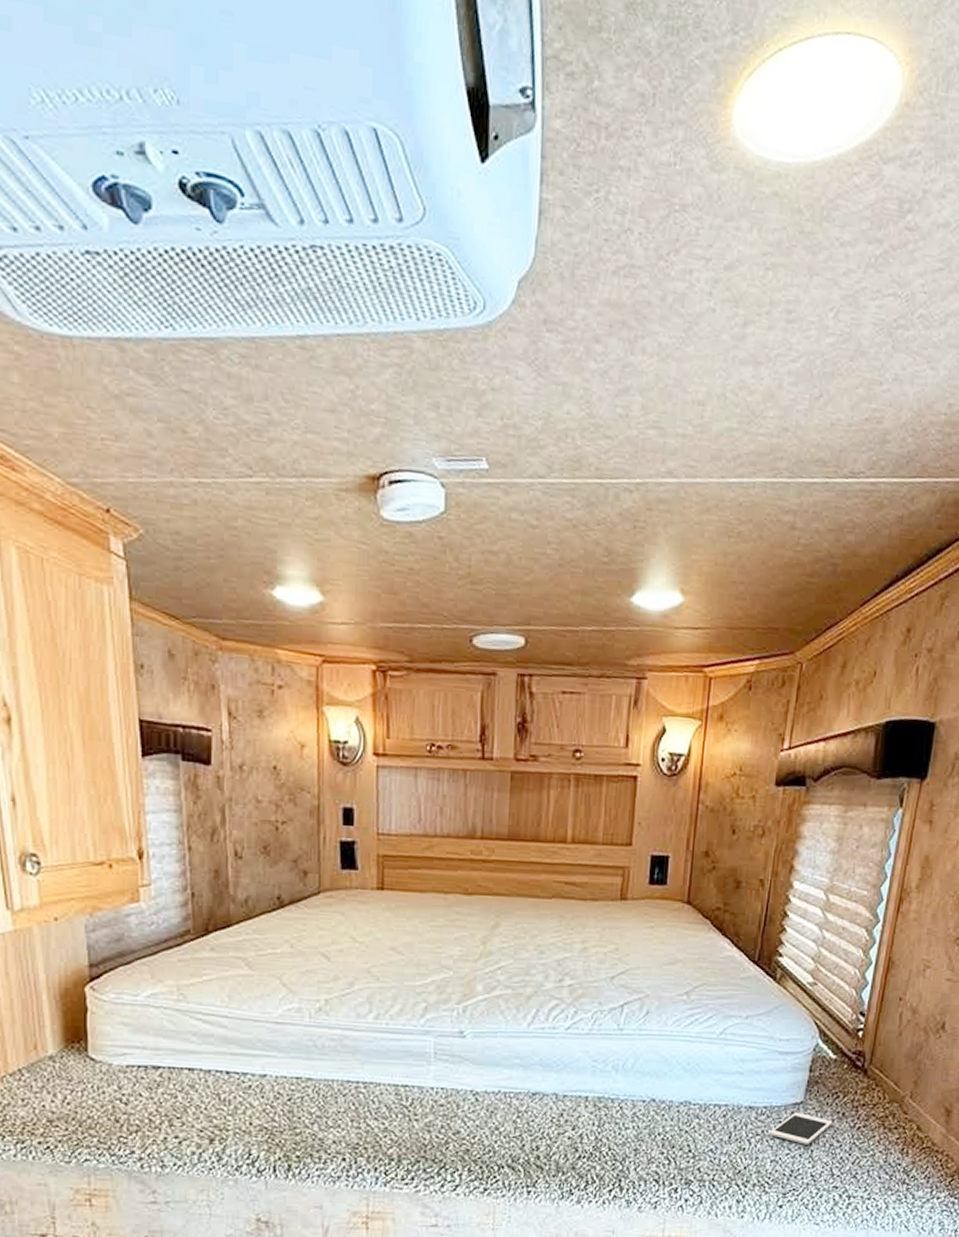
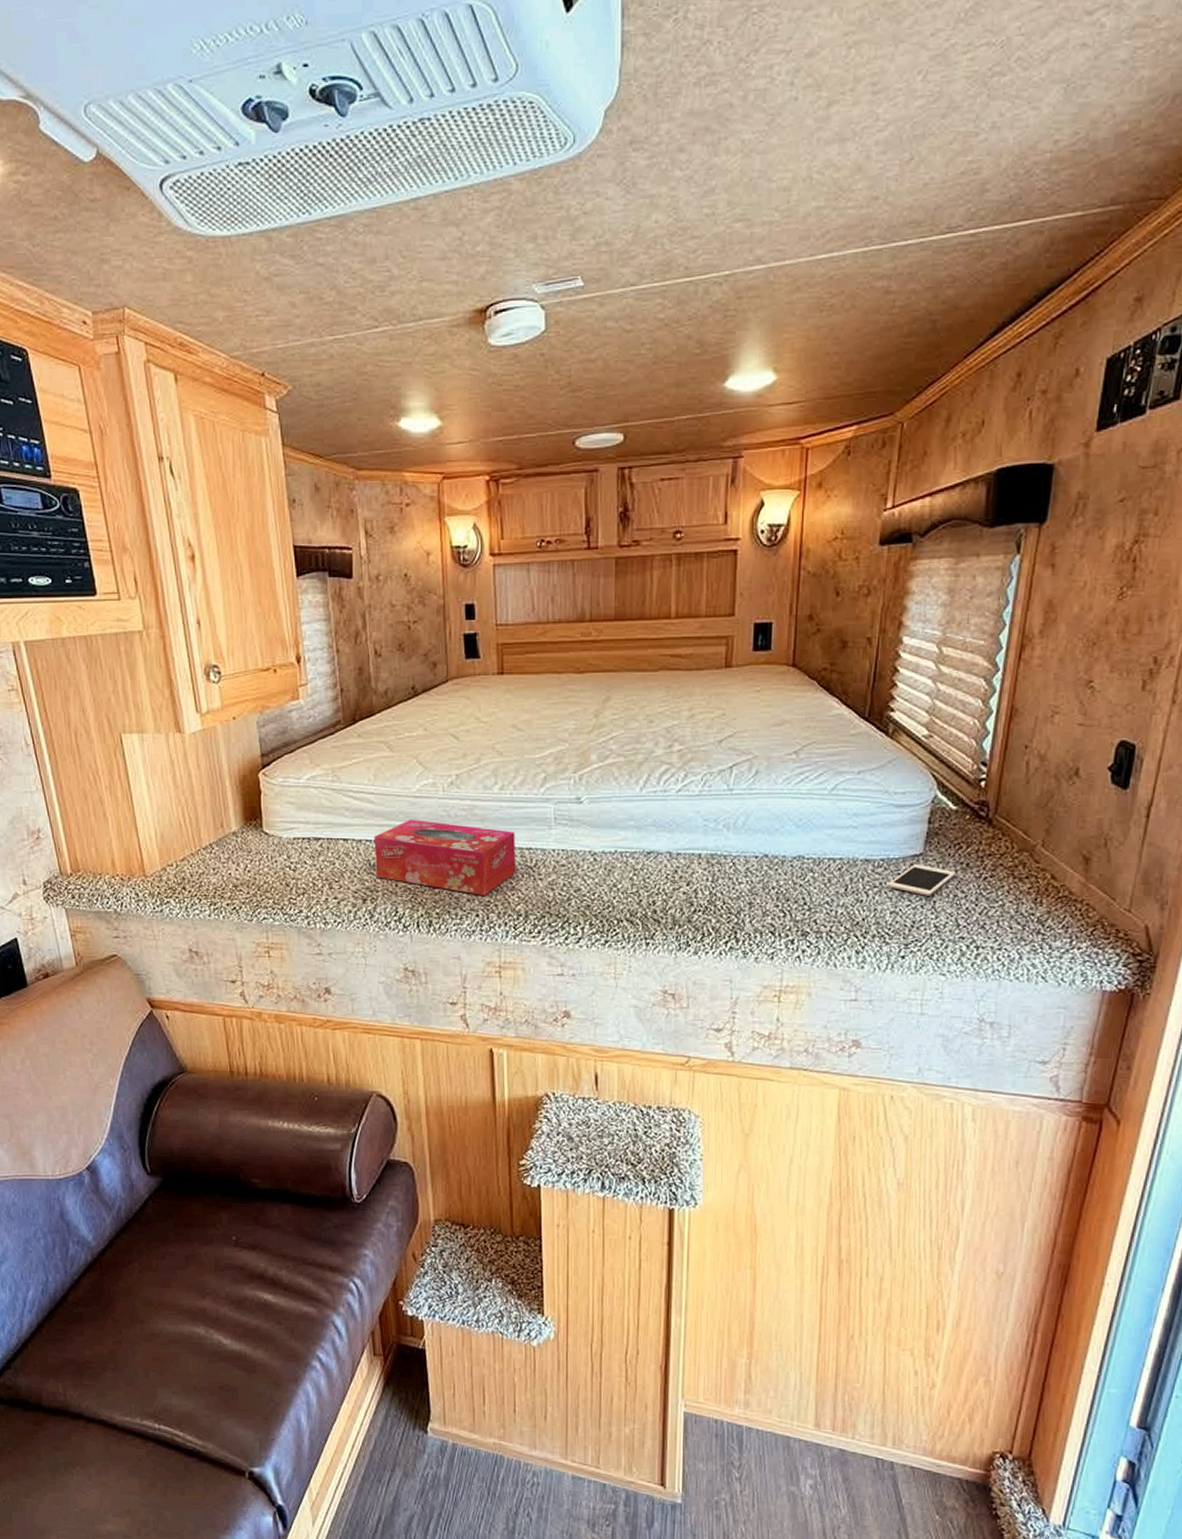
tissue box: none [225,1047,391,1137] -> present [374,818,516,895]

